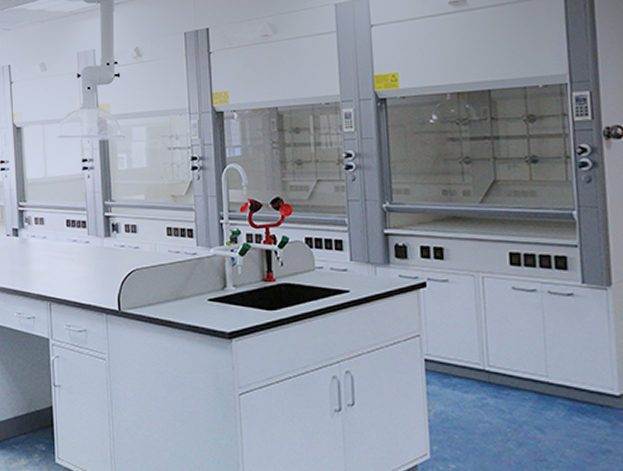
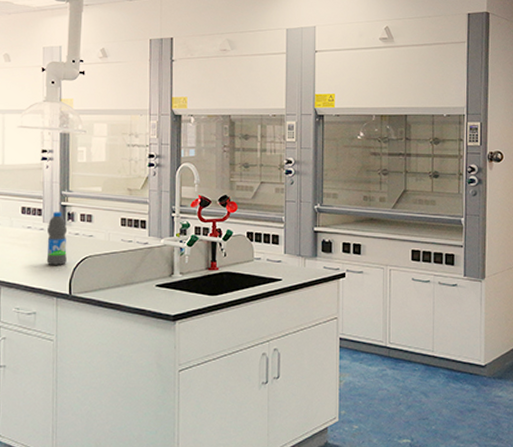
water bottle: none [93,223,114,280] -> present [46,212,68,265]

